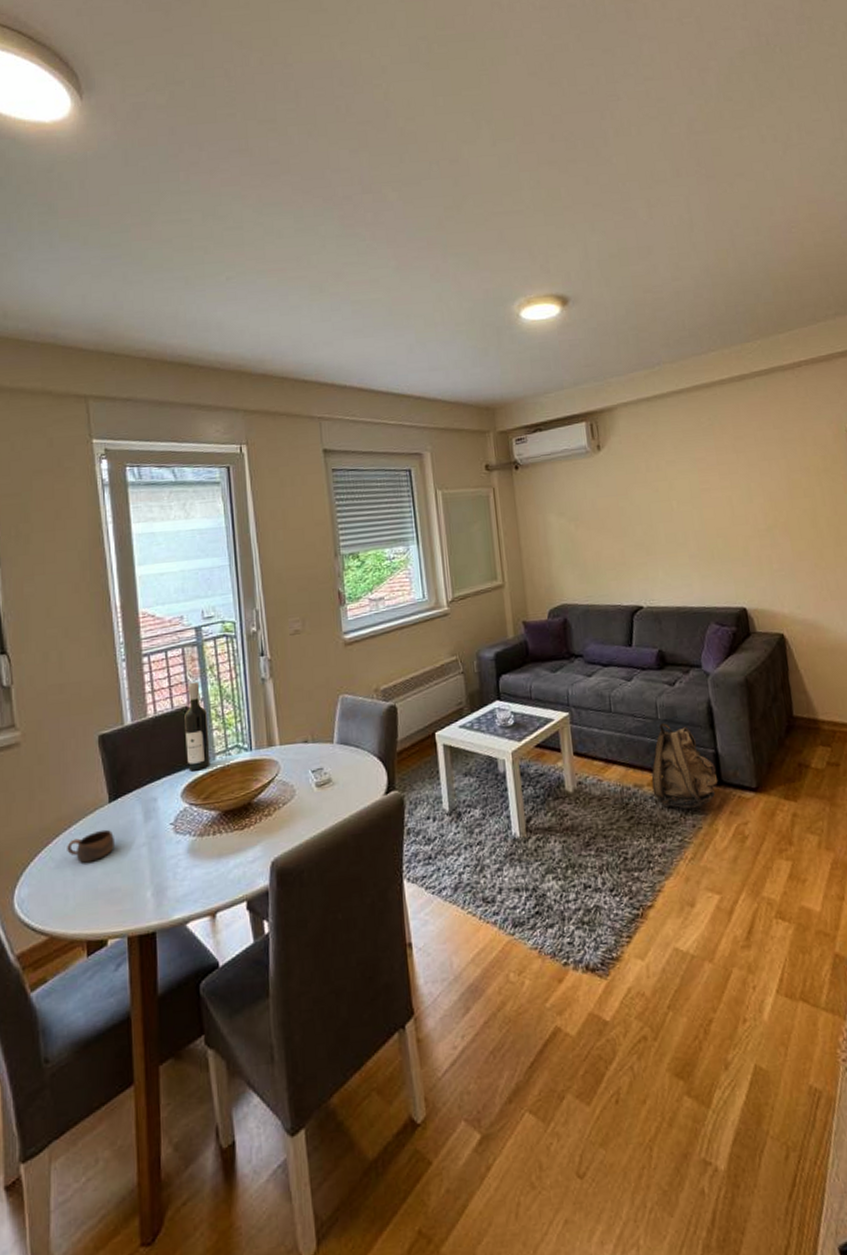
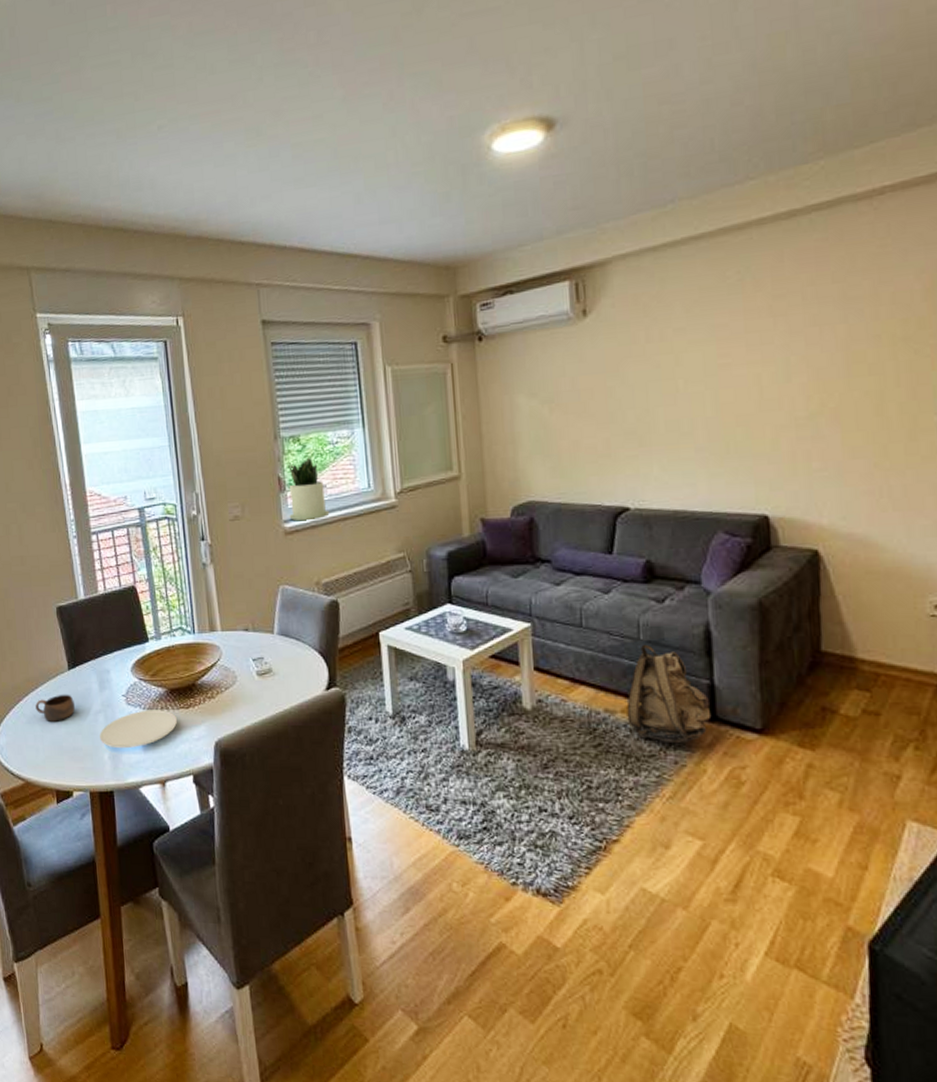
plate: none [142,834,231,884] -> present [100,710,178,749]
bottle: present [184,681,211,771] -> none [131,562,157,648]
planter: none [346,572,388,633] -> present [286,457,330,522]

